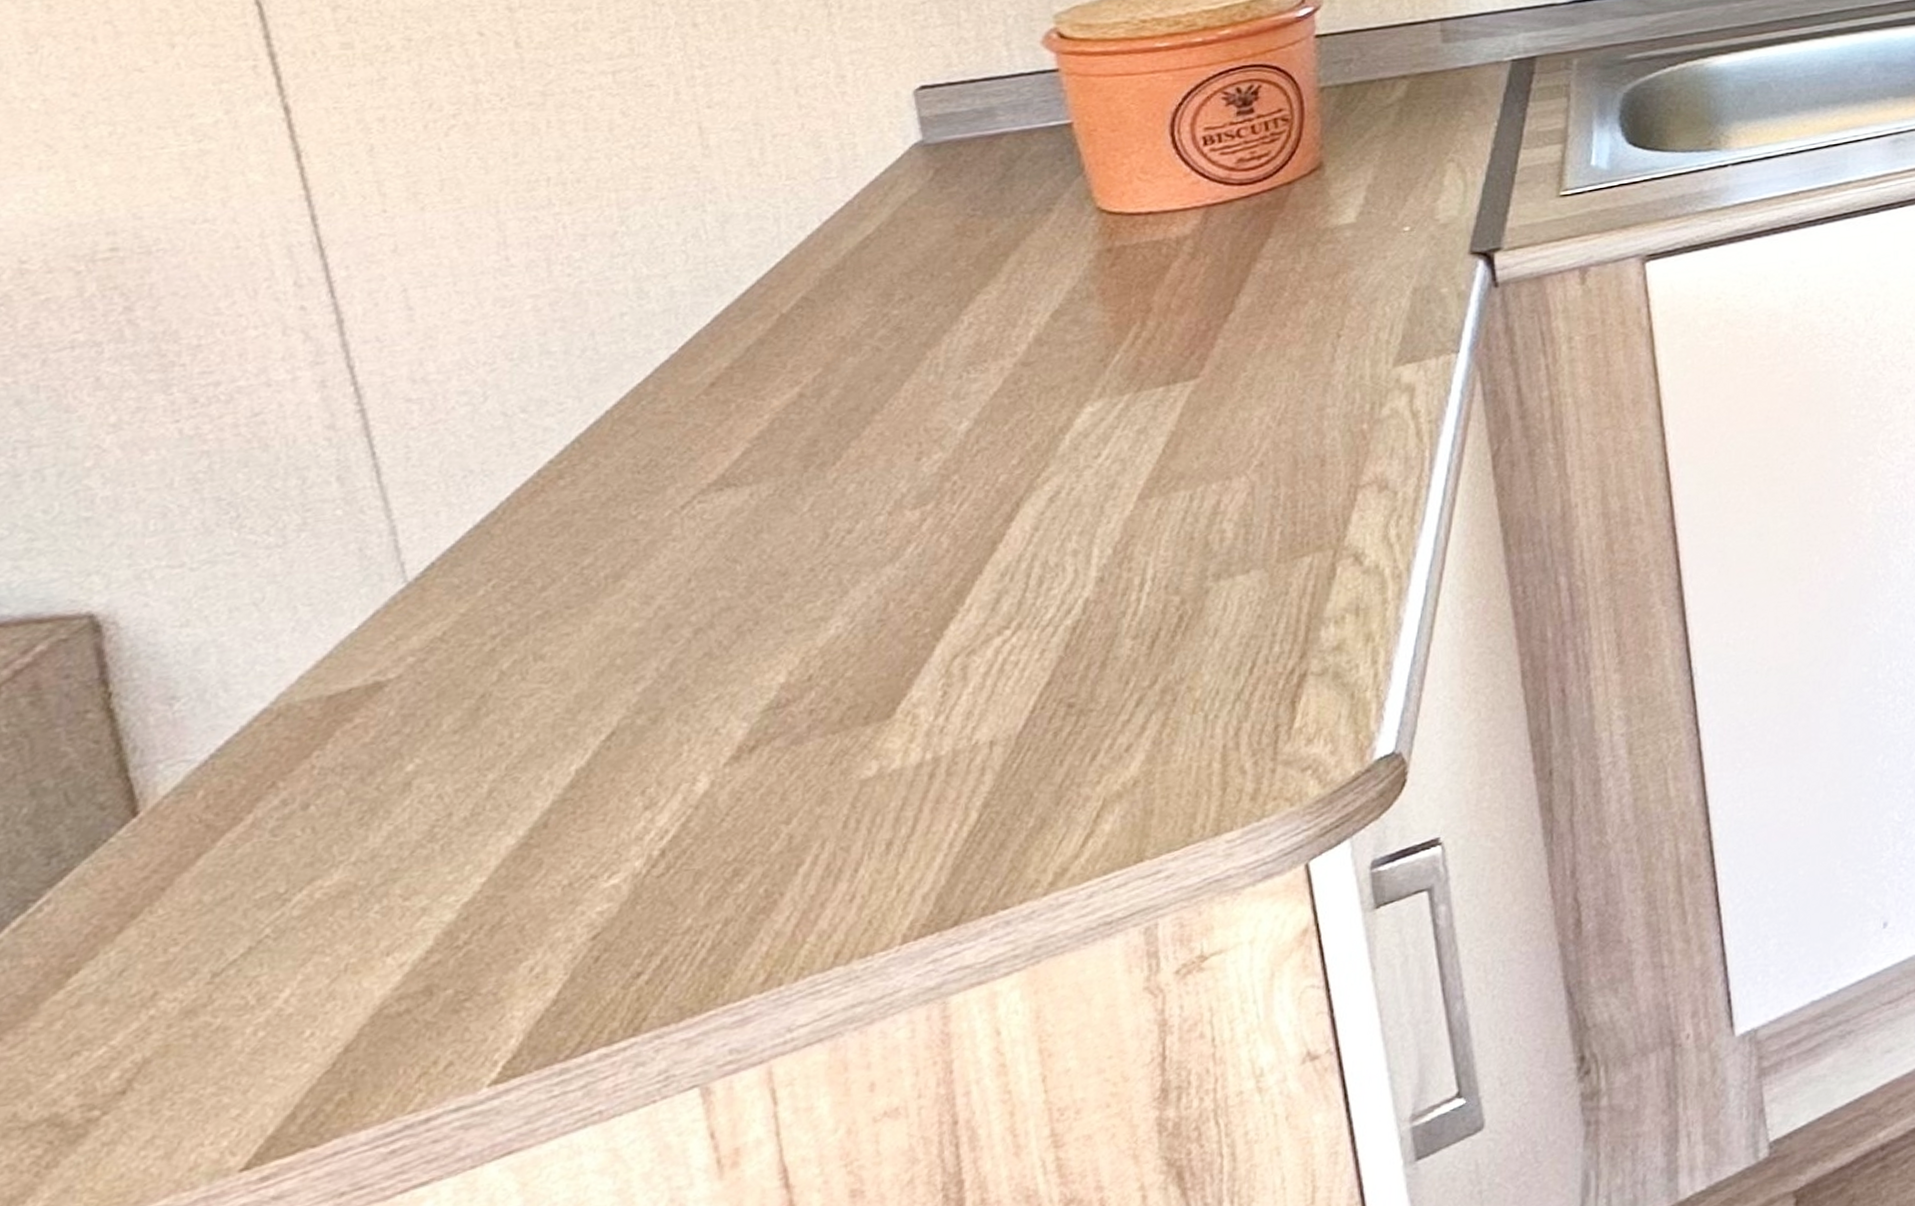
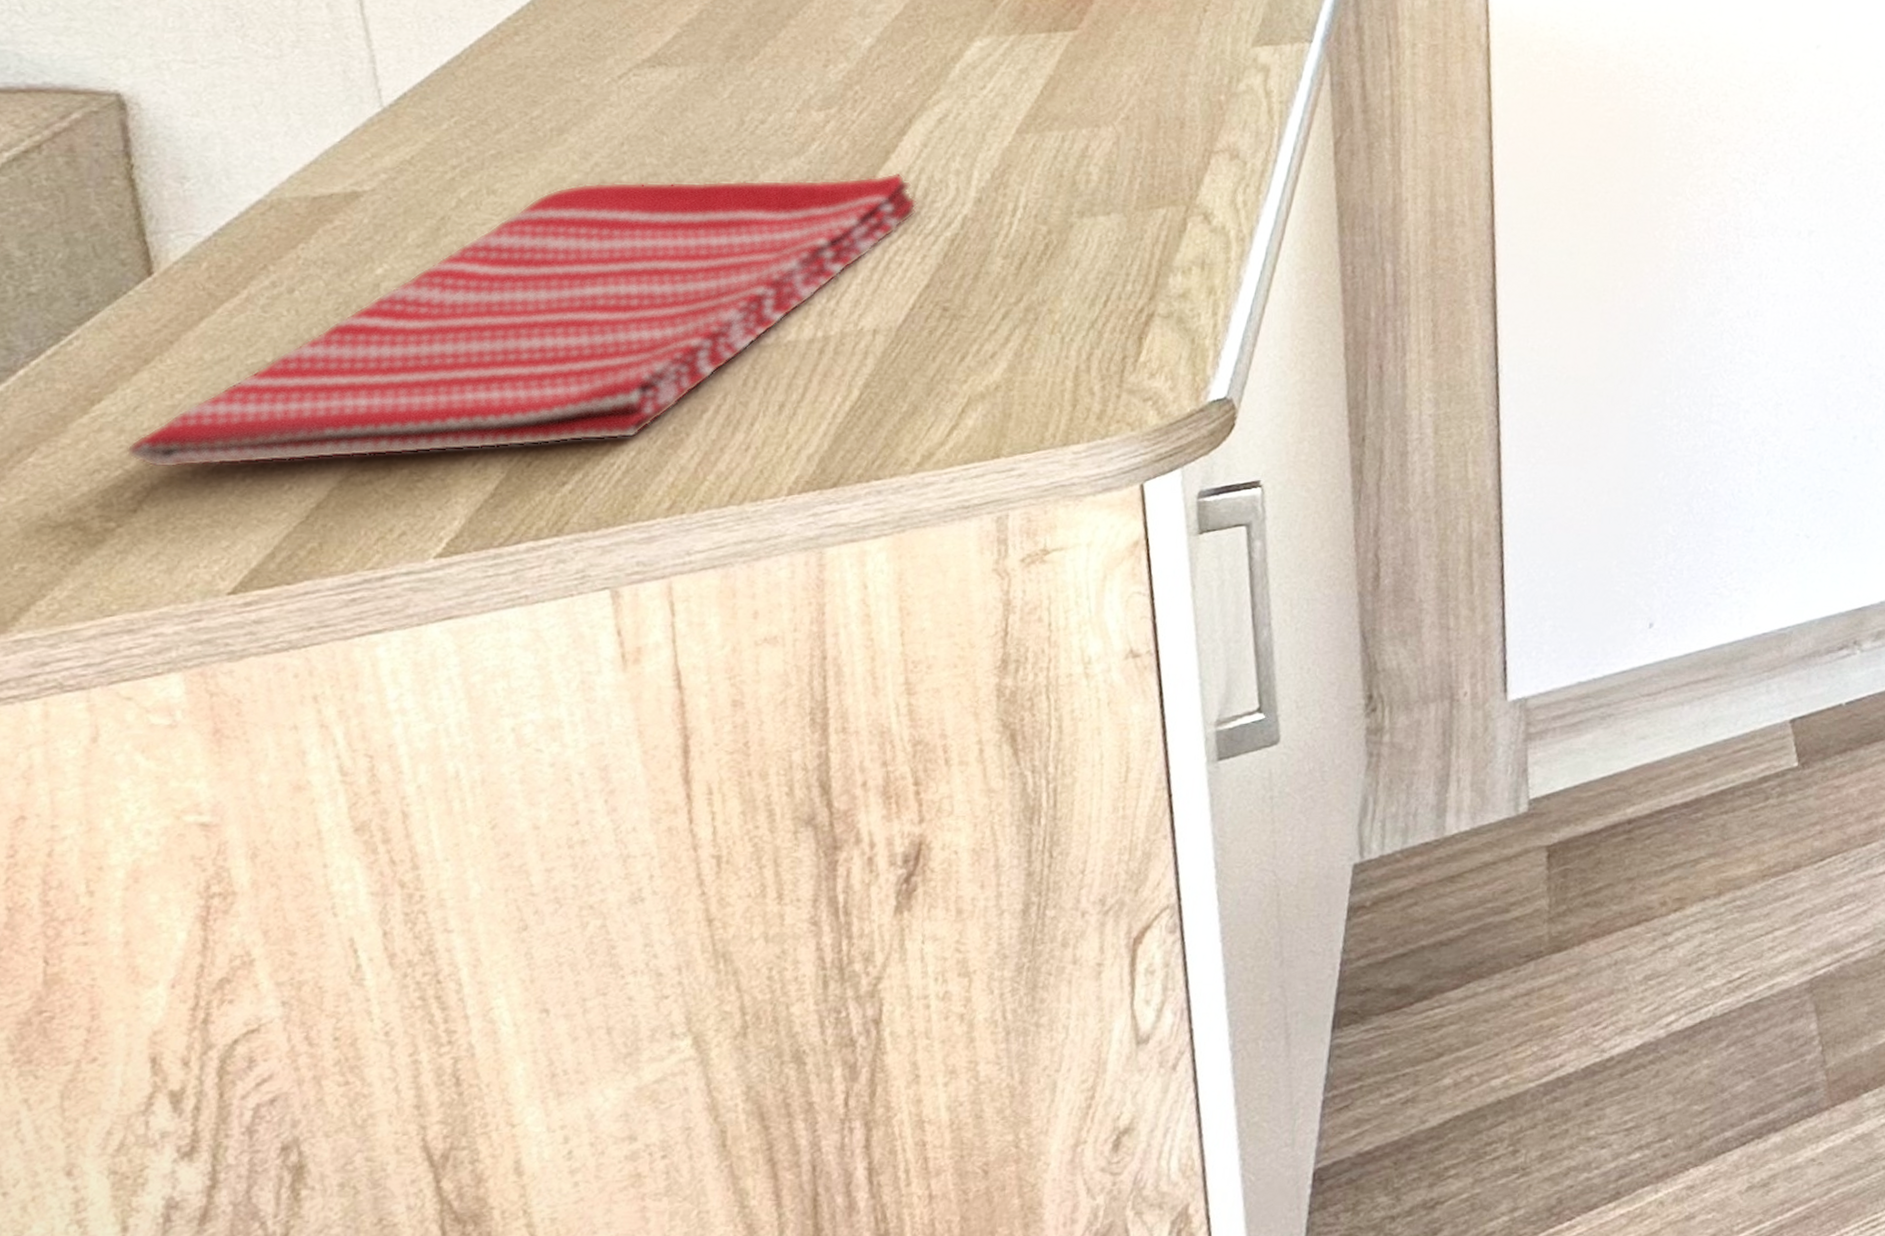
dish towel: none [111,563,1033,1039] -> present [126,172,919,469]

